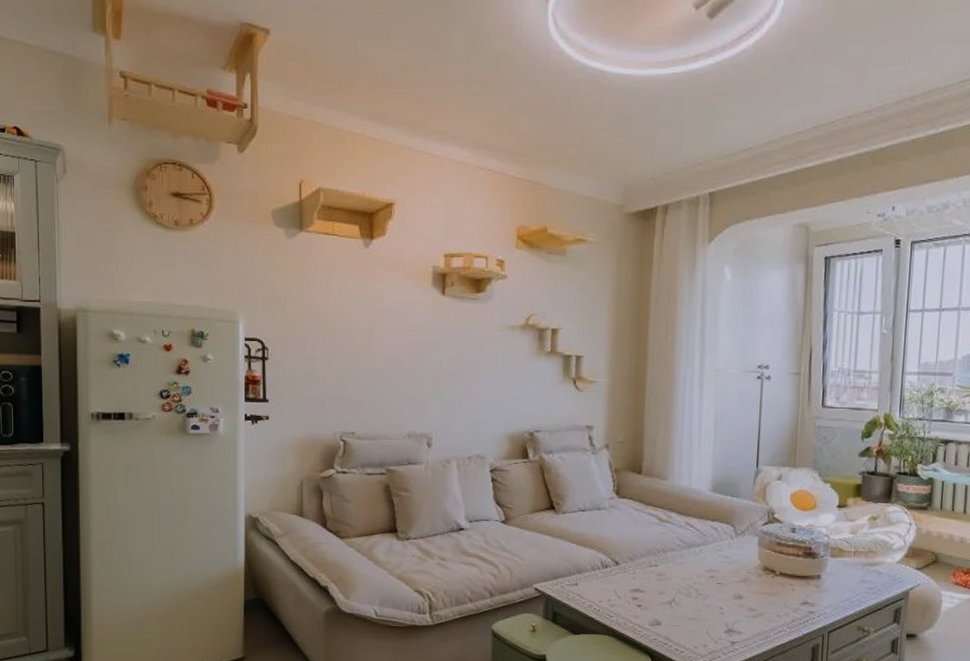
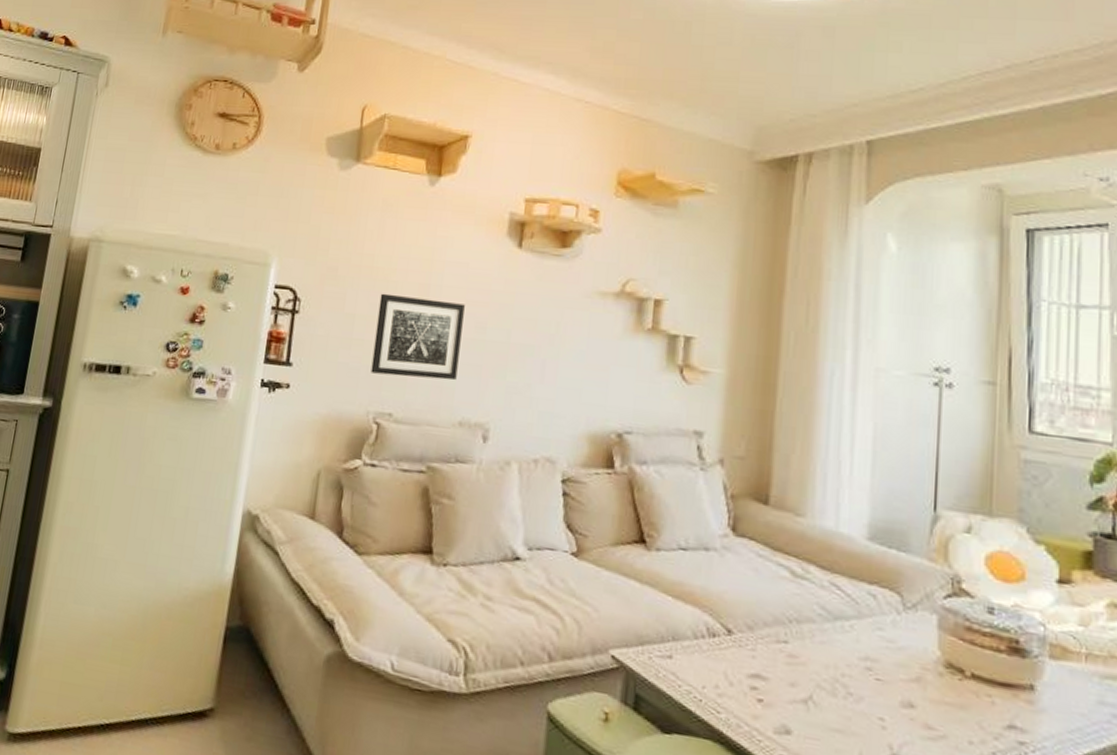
wall art: none [333,338,403,403] -> present [370,293,465,381]

